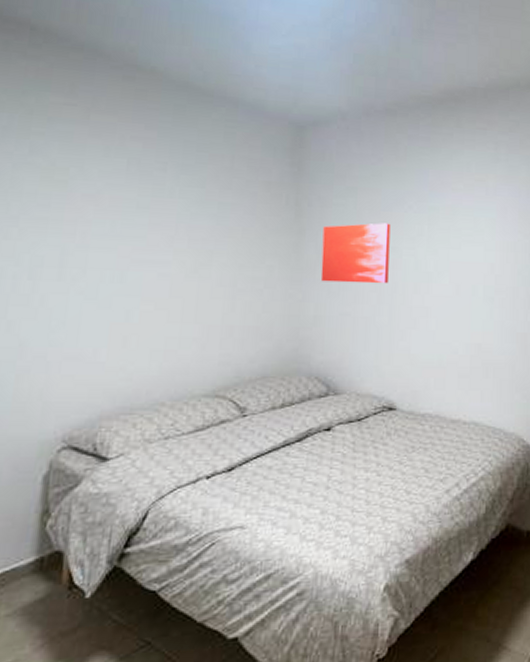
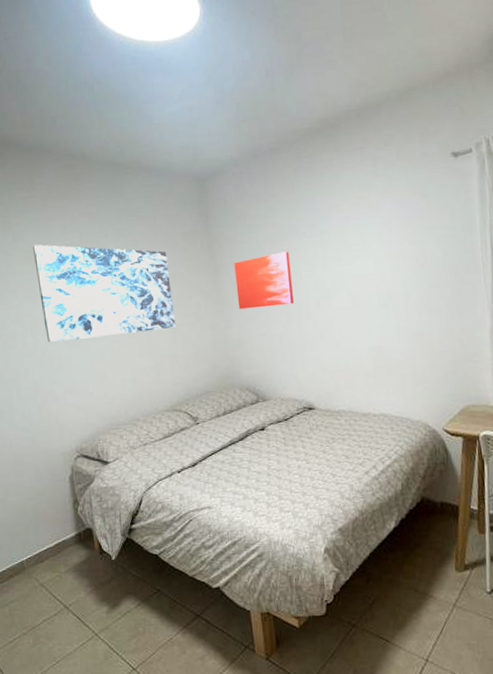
wall art: none [50,164,241,293] -> present [32,244,176,342]

